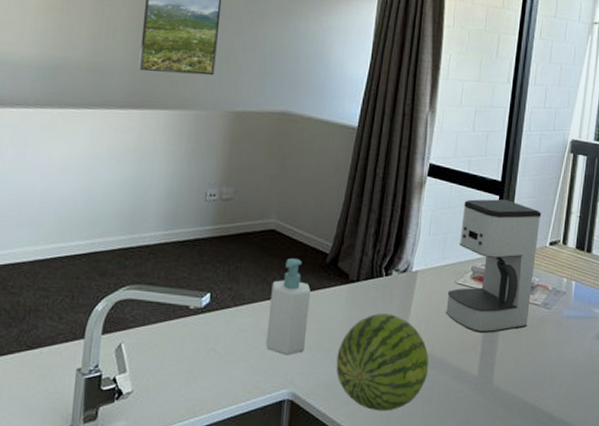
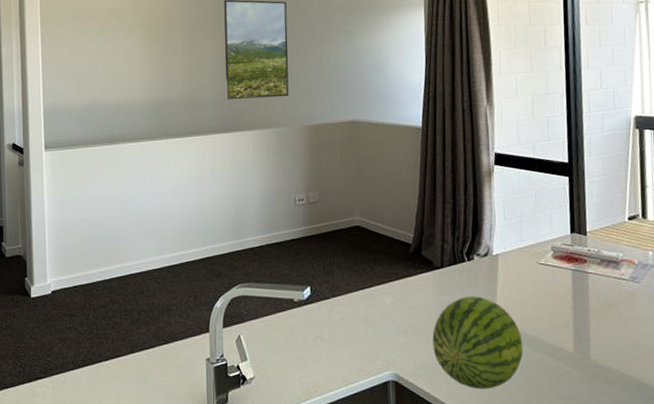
soap bottle: present [266,257,311,355] -> none [363,250,401,340]
coffee maker: present [446,199,542,333] -> none [531,180,618,310]

